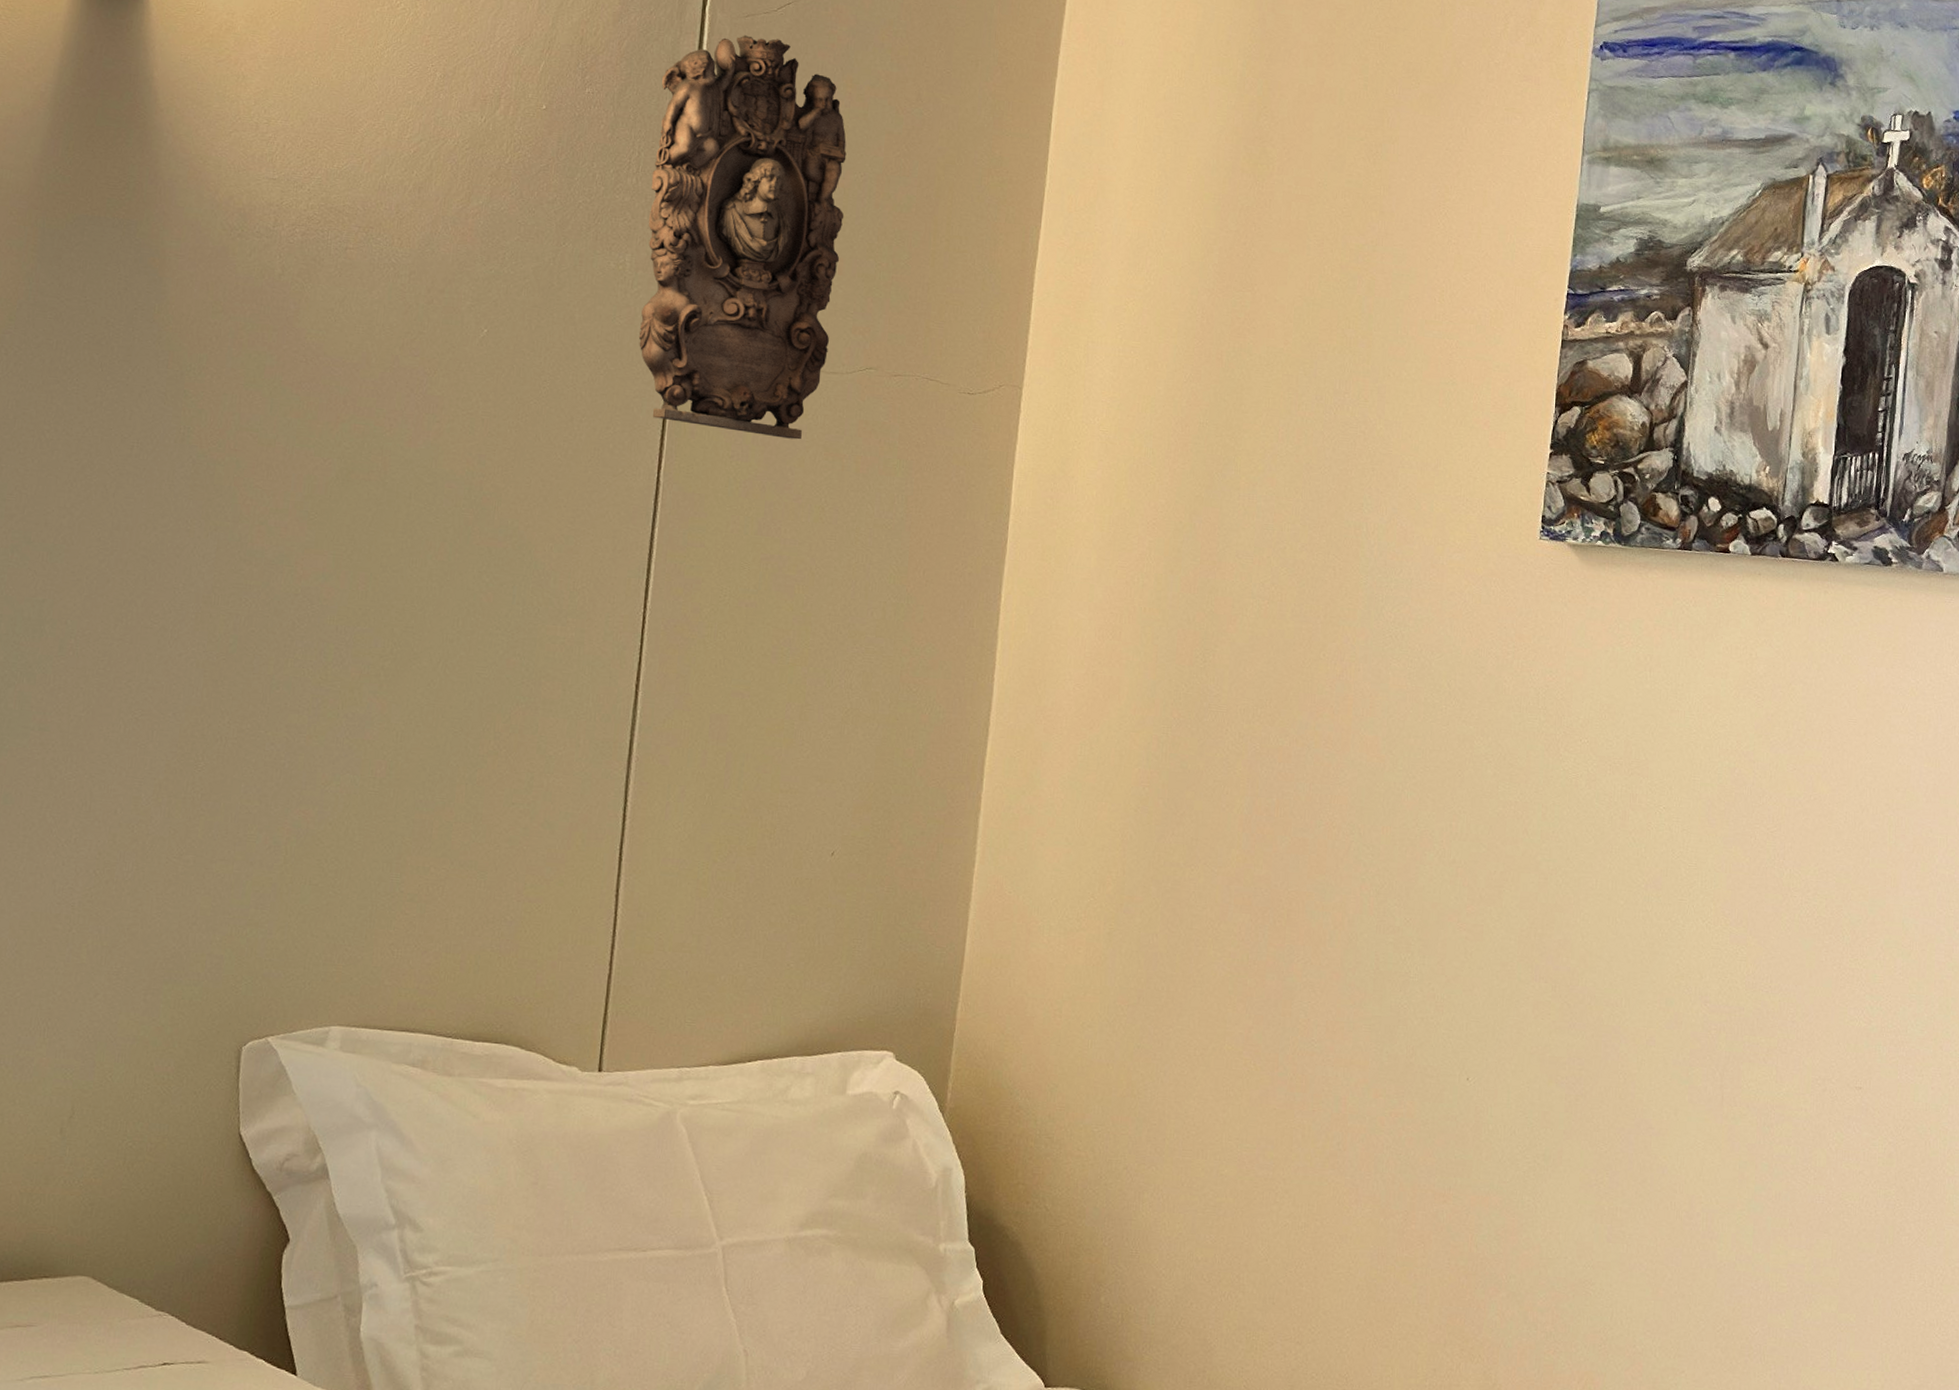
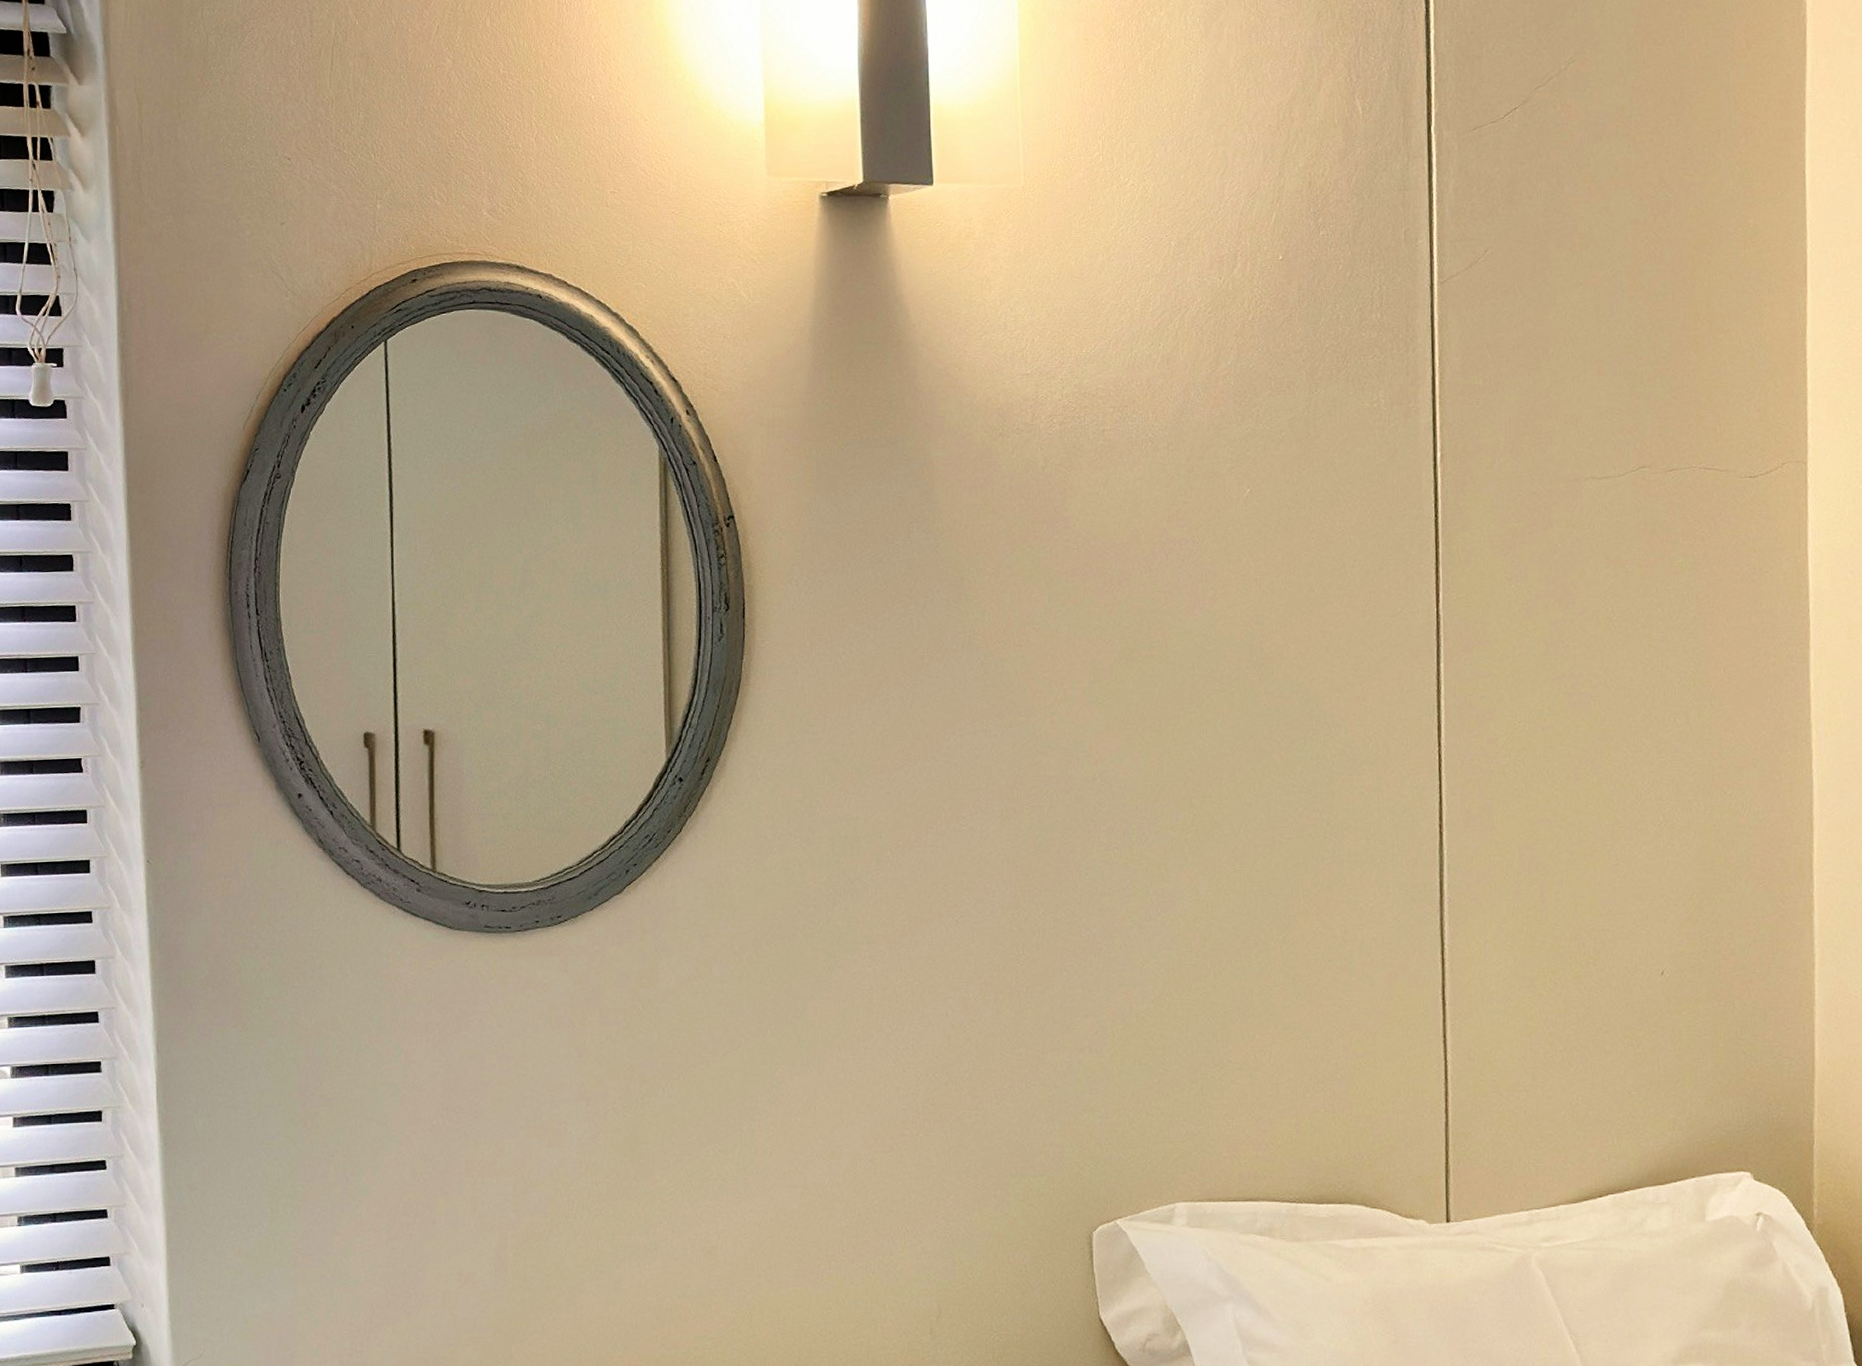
wall ornament: present [638,35,847,440] -> none [1394,146,1598,553]

